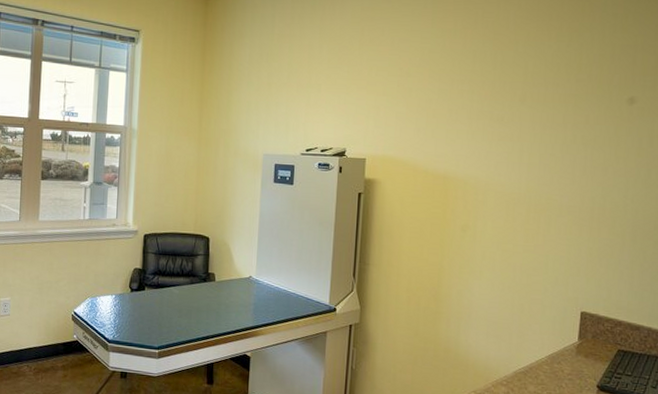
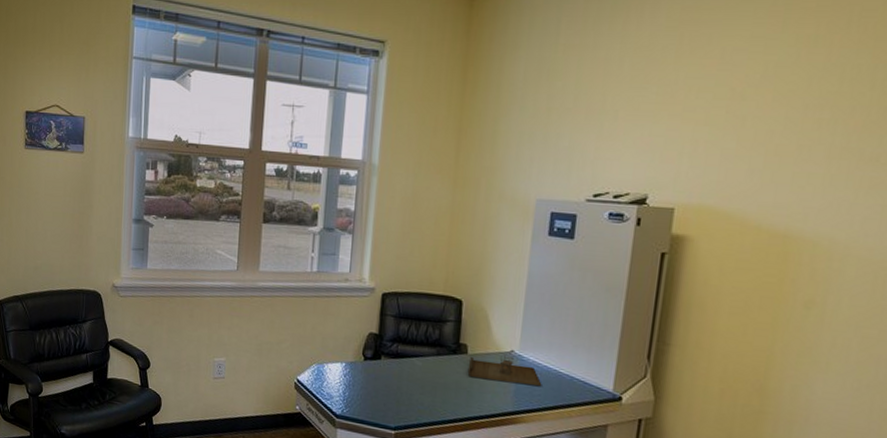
clipboard: none [216,279,275,305] -> present [467,354,542,387]

